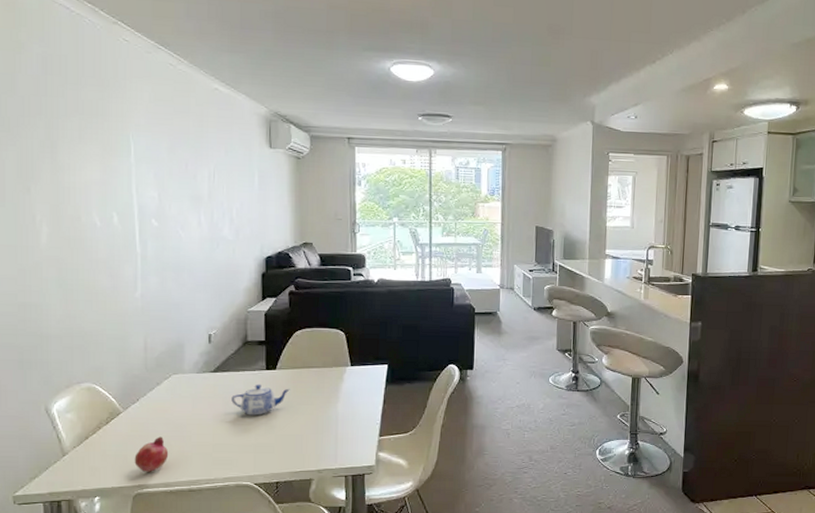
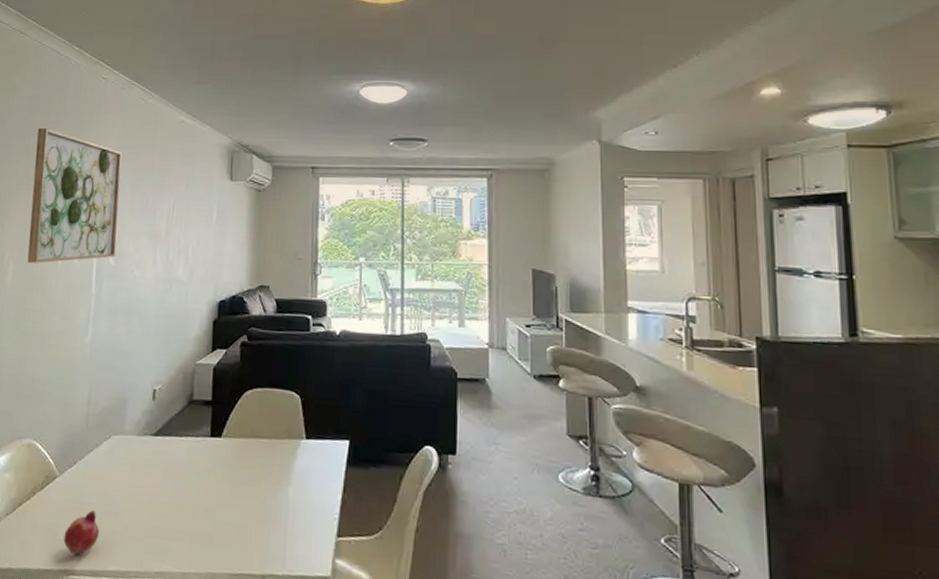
wall art: none [55,89,158,225] -> present [27,128,122,263]
teapot: present [231,384,290,416] -> none [170,453,236,495]

